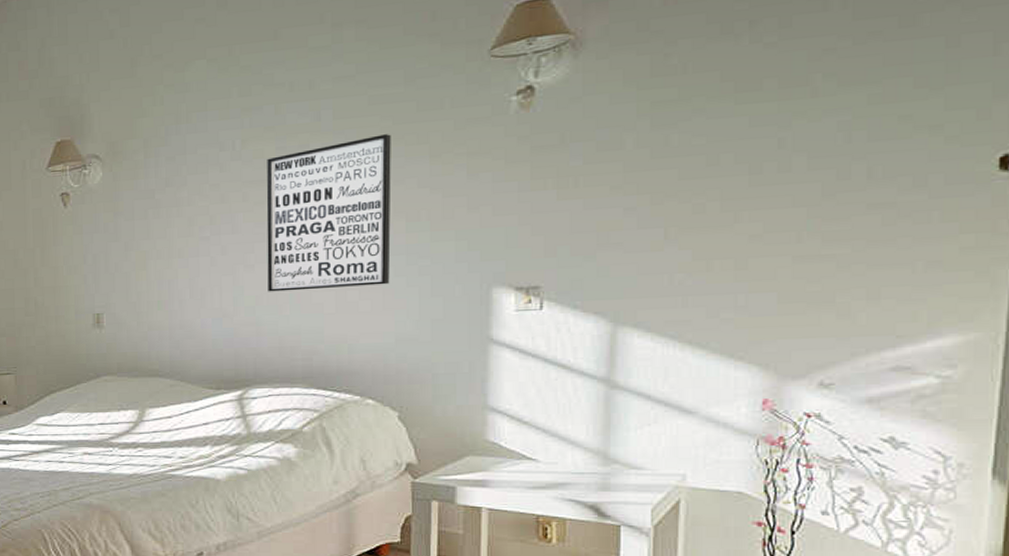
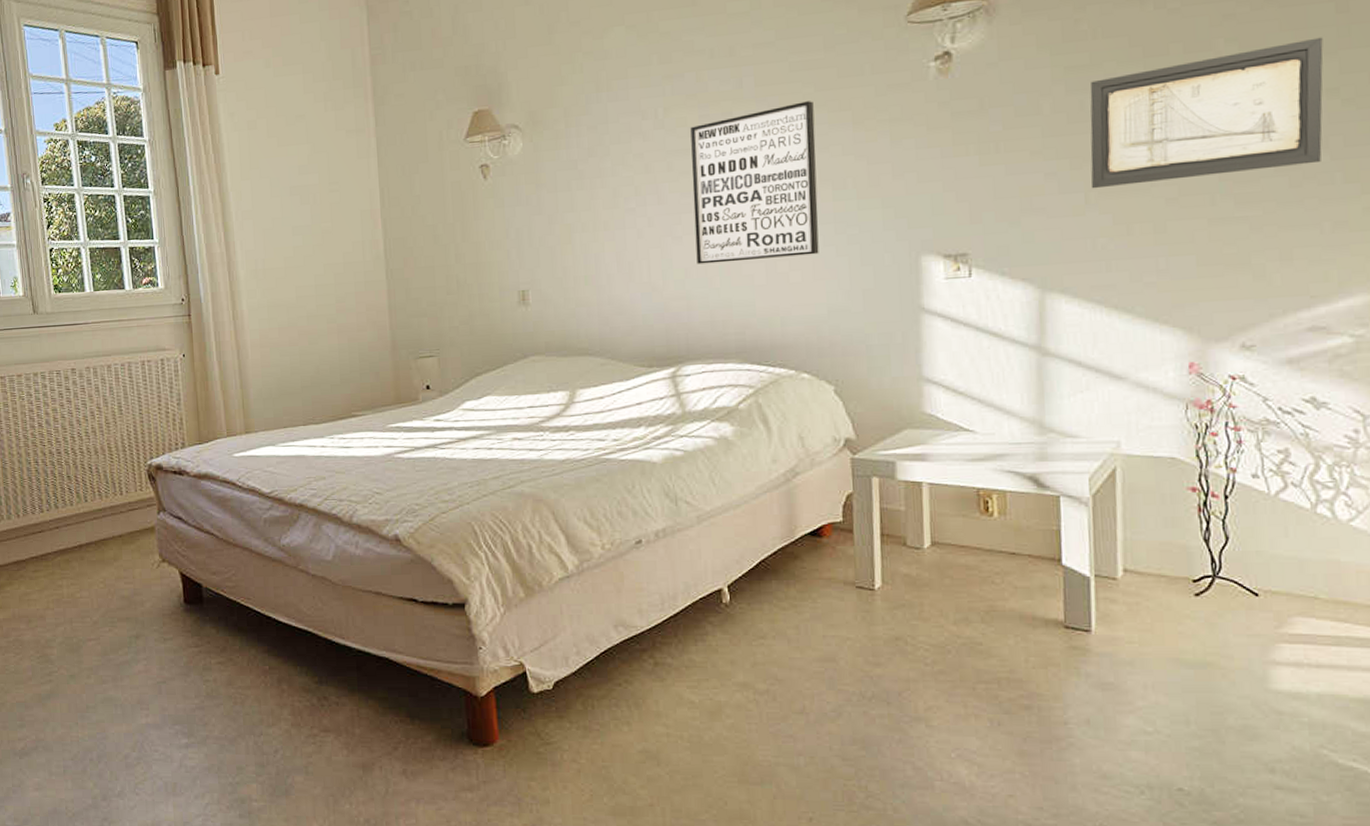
wall art: none [673,72,929,225] -> present [1090,37,1323,189]

